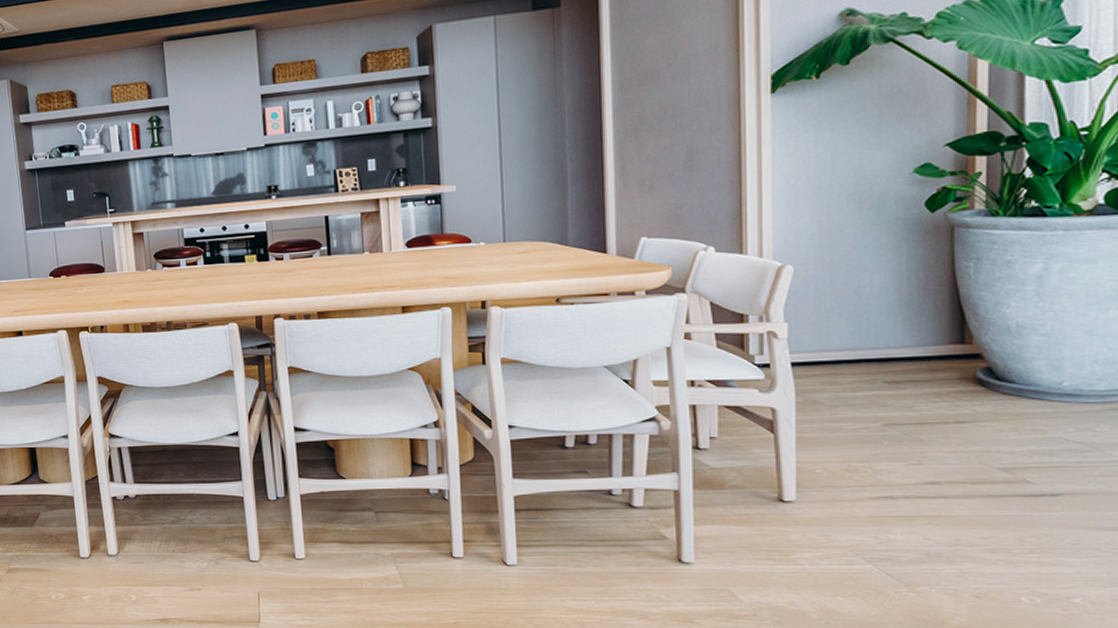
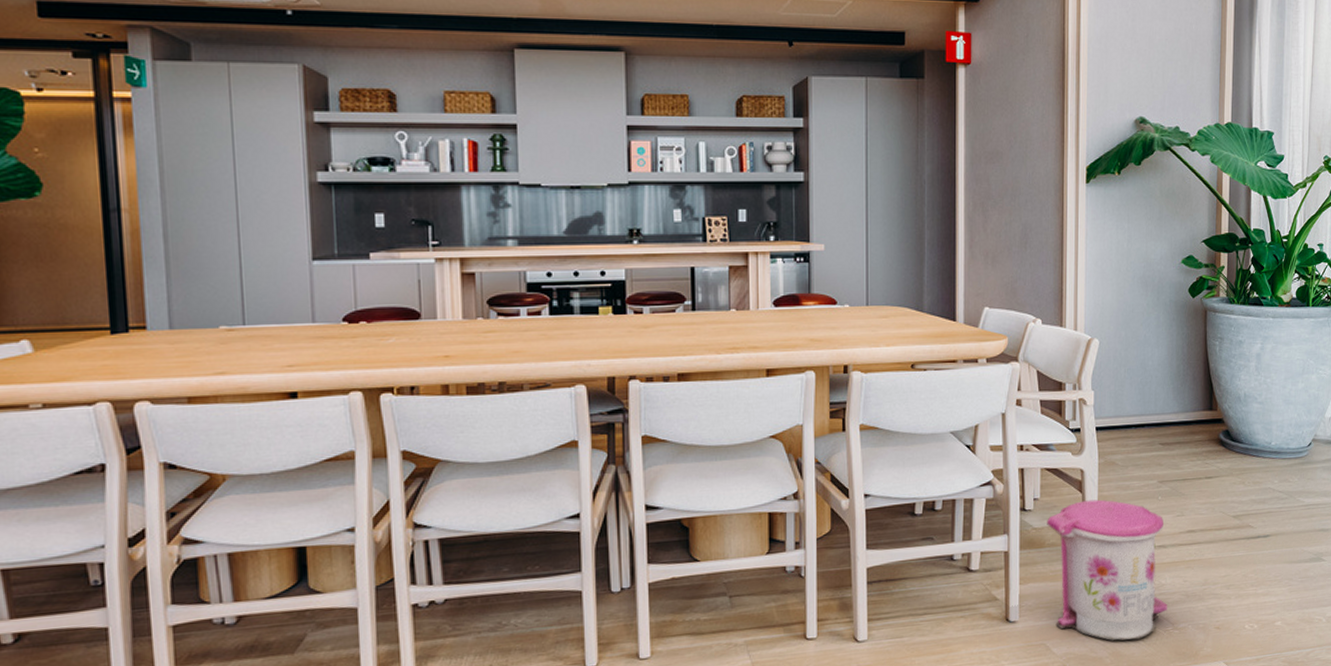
trash can: none [727,441,899,598] -> present [1047,499,1167,641]

